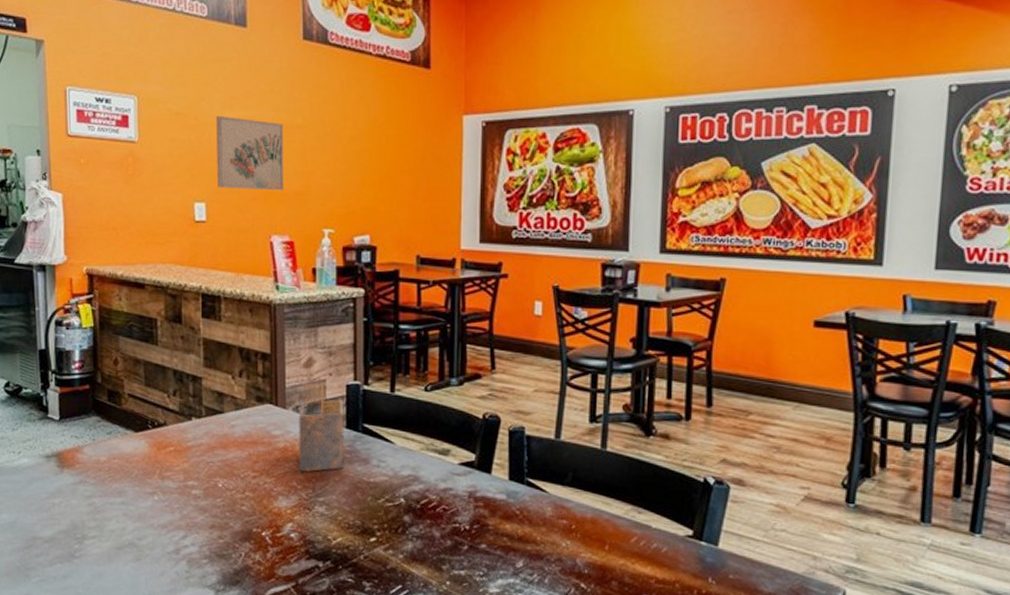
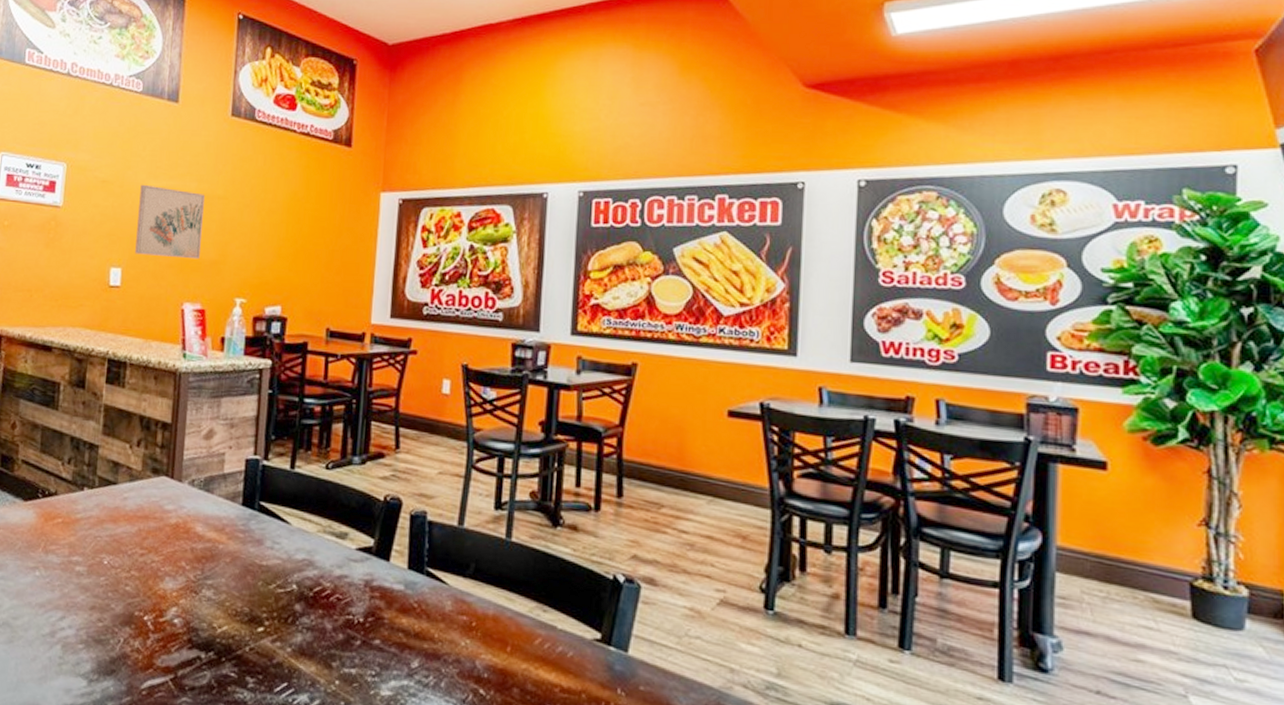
napkin holder: present [299,383,344,472] -> none [189,456,242,552]

